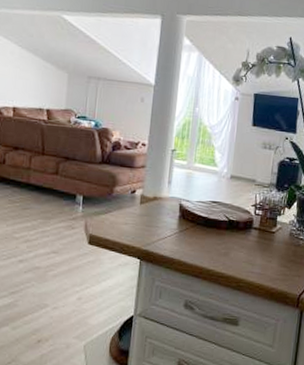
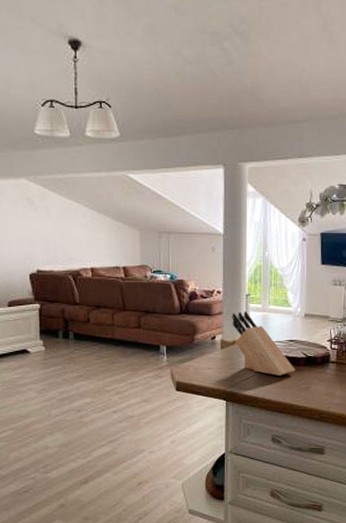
knife block: none [154,167,216,238] -> present [232,311,295,376]

